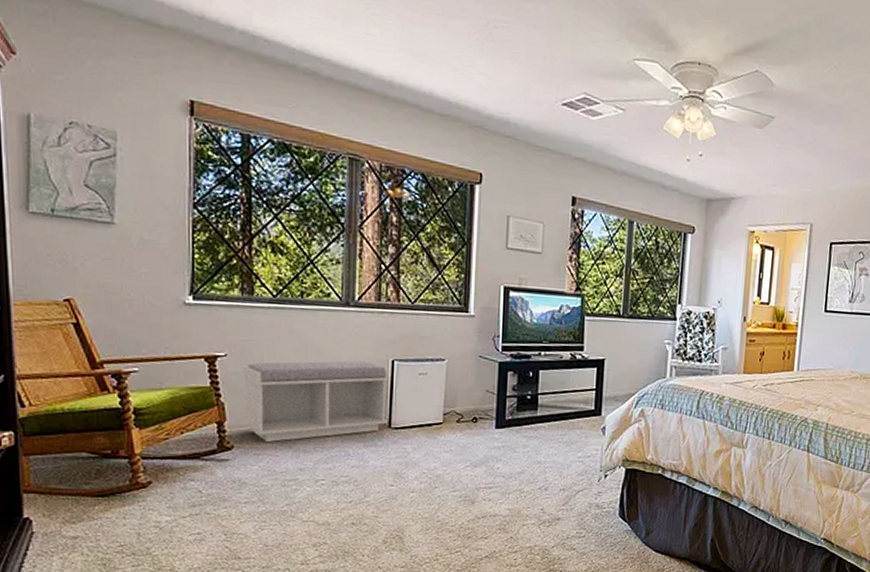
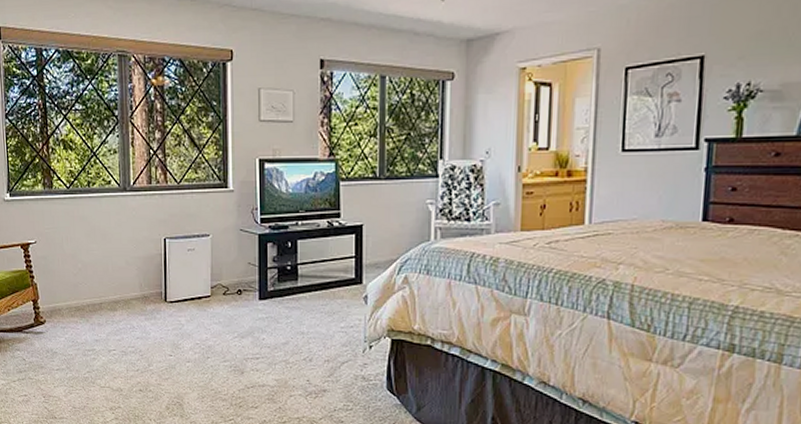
bench: present [242,360,389,442] -> none [48,241,164,316]

